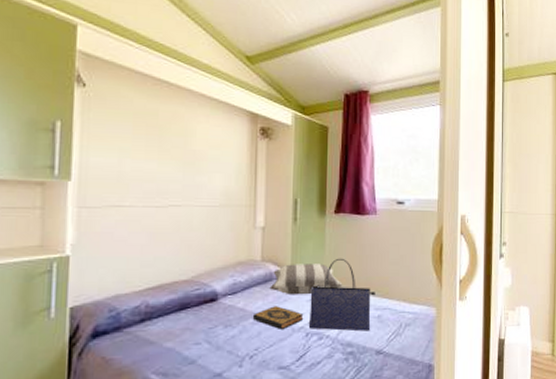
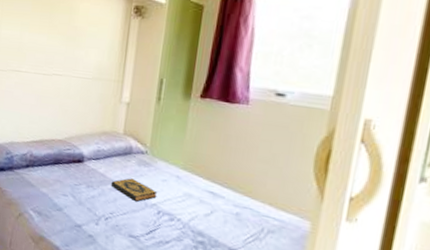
pillow: present [269,264,343,295] -> none [128,141,201,175]
tote bag: present [309,258,375,331] -> none [161,144,236,226]

